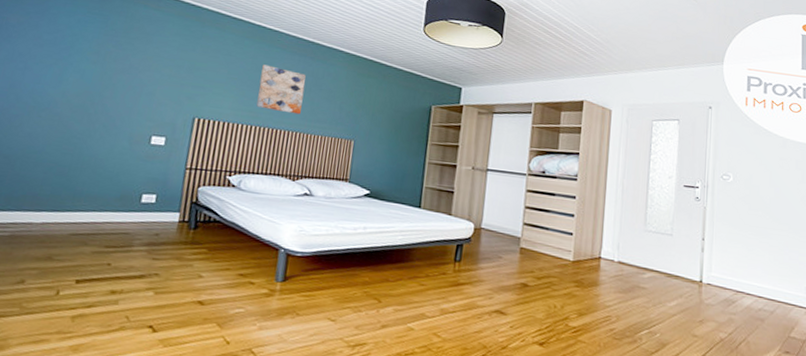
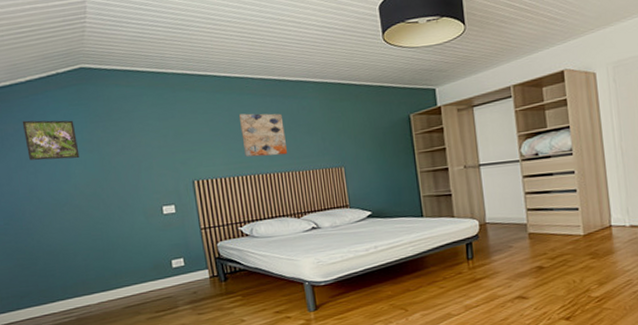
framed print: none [23,15,87,67] -> present [22,120,80,161]

